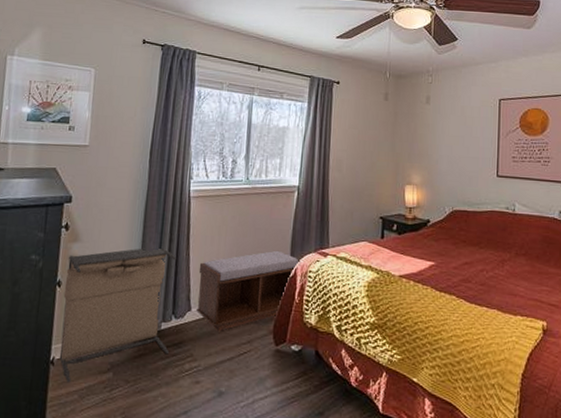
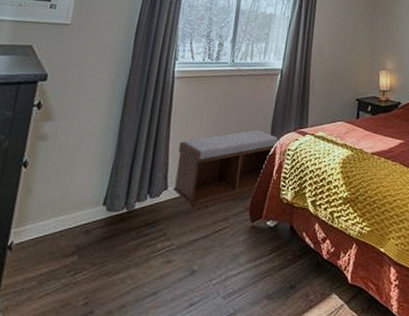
laundry hamper: present [59,246,177,383] -> none [18,125,157,269]

